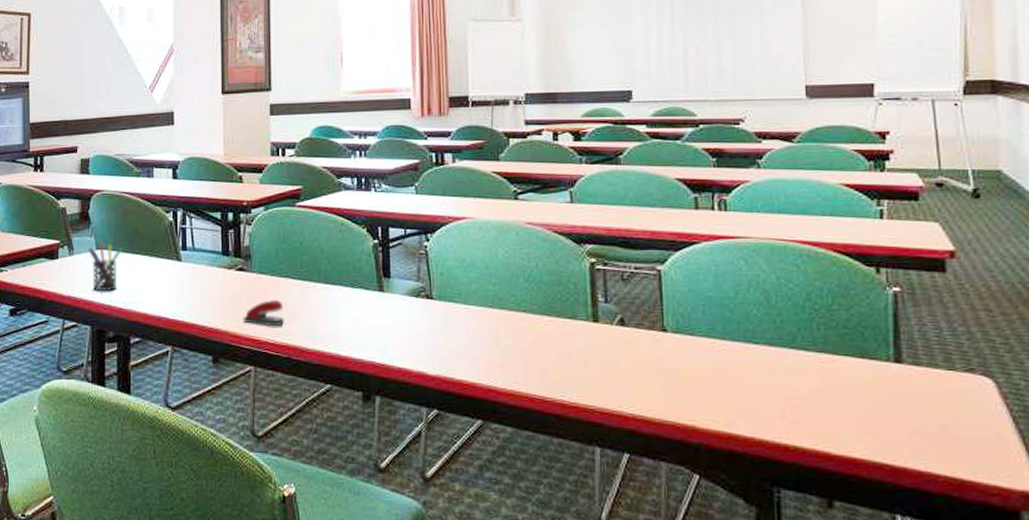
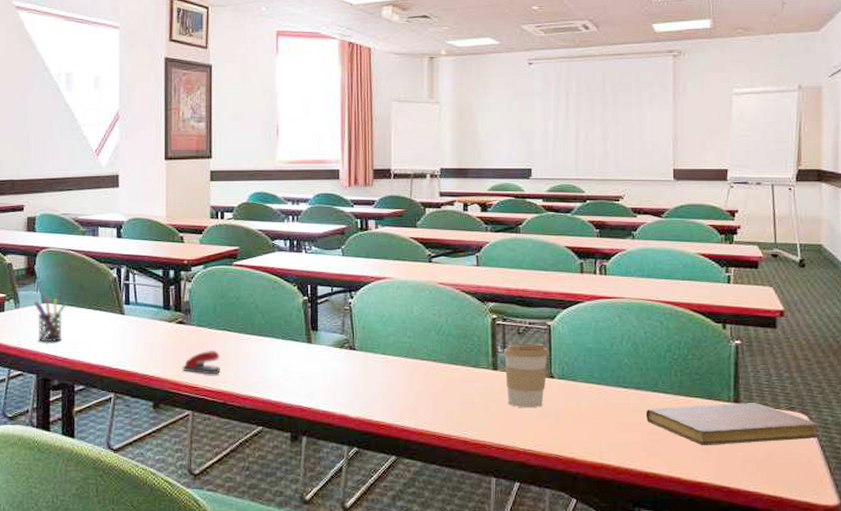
coffee cup: none [604,291,660,367] -> present [503,343,549,408]
notebook: none [782,362,1010,415] -> present [645,403,820,446]

